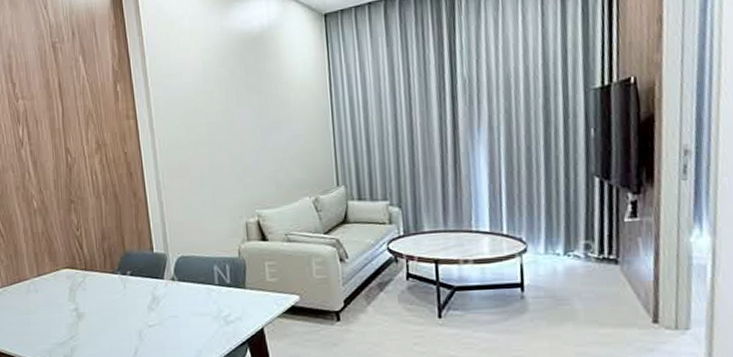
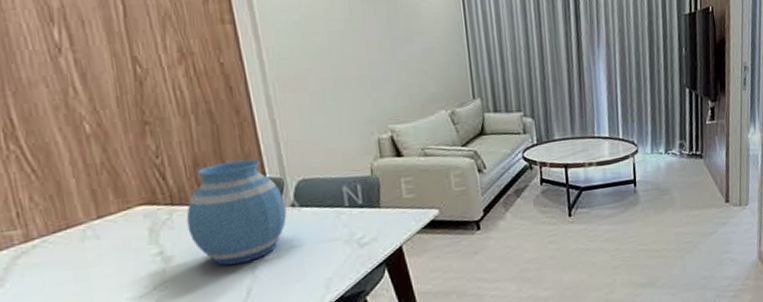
vase: none [94,235,168,327] -> present [186,159,287,266]

